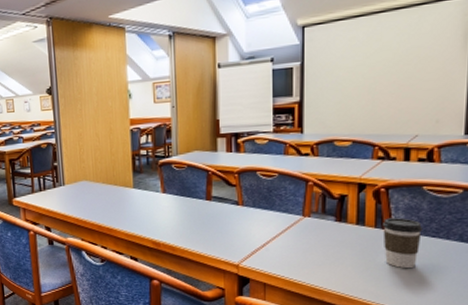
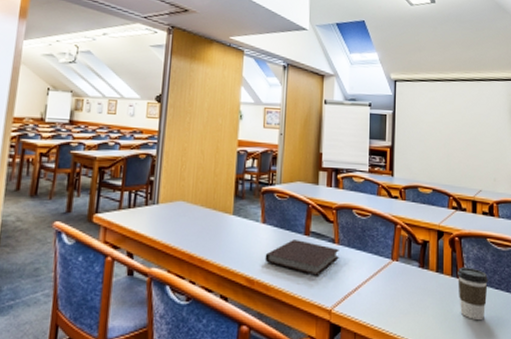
notebook: none [168,205,244,236] -> present [265,240,339,276]

